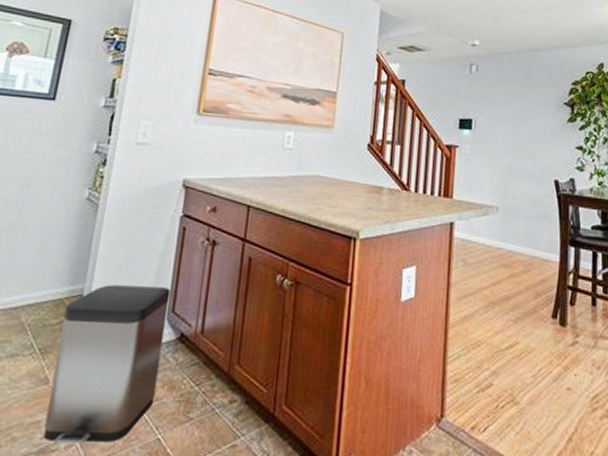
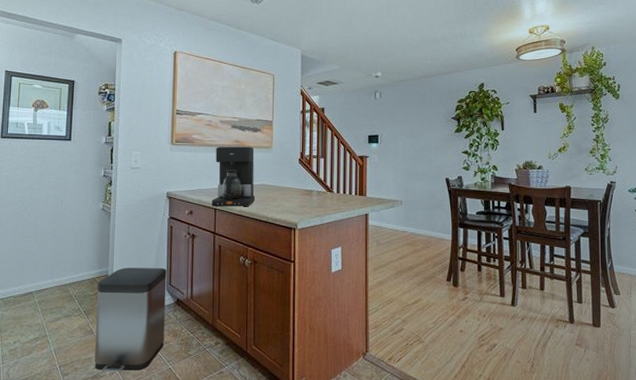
coffee maker: none [243,121,310,206] -> present [211,146,256,208]

